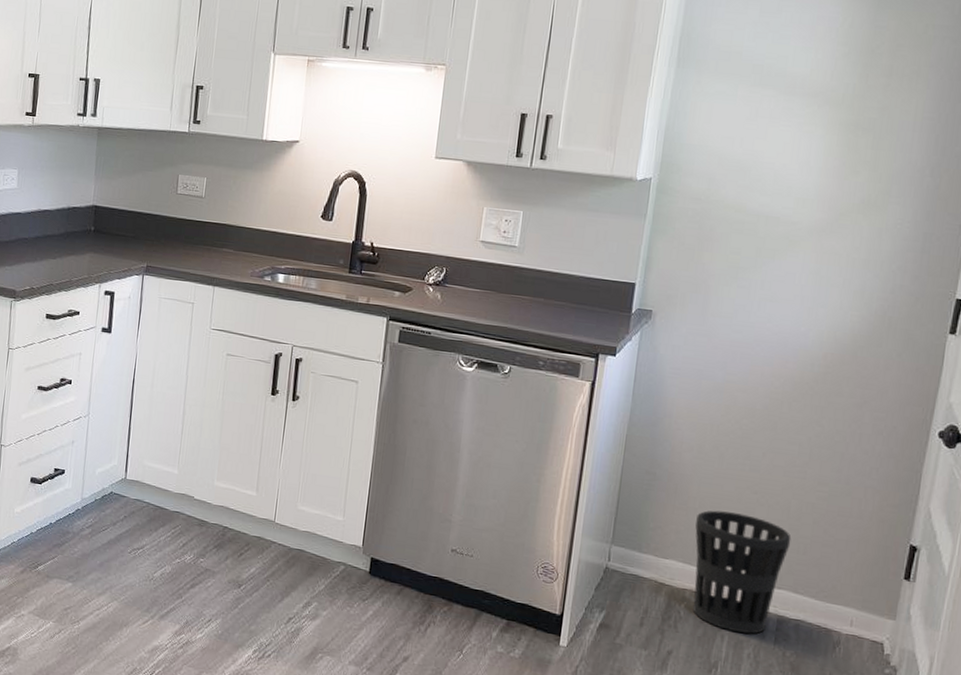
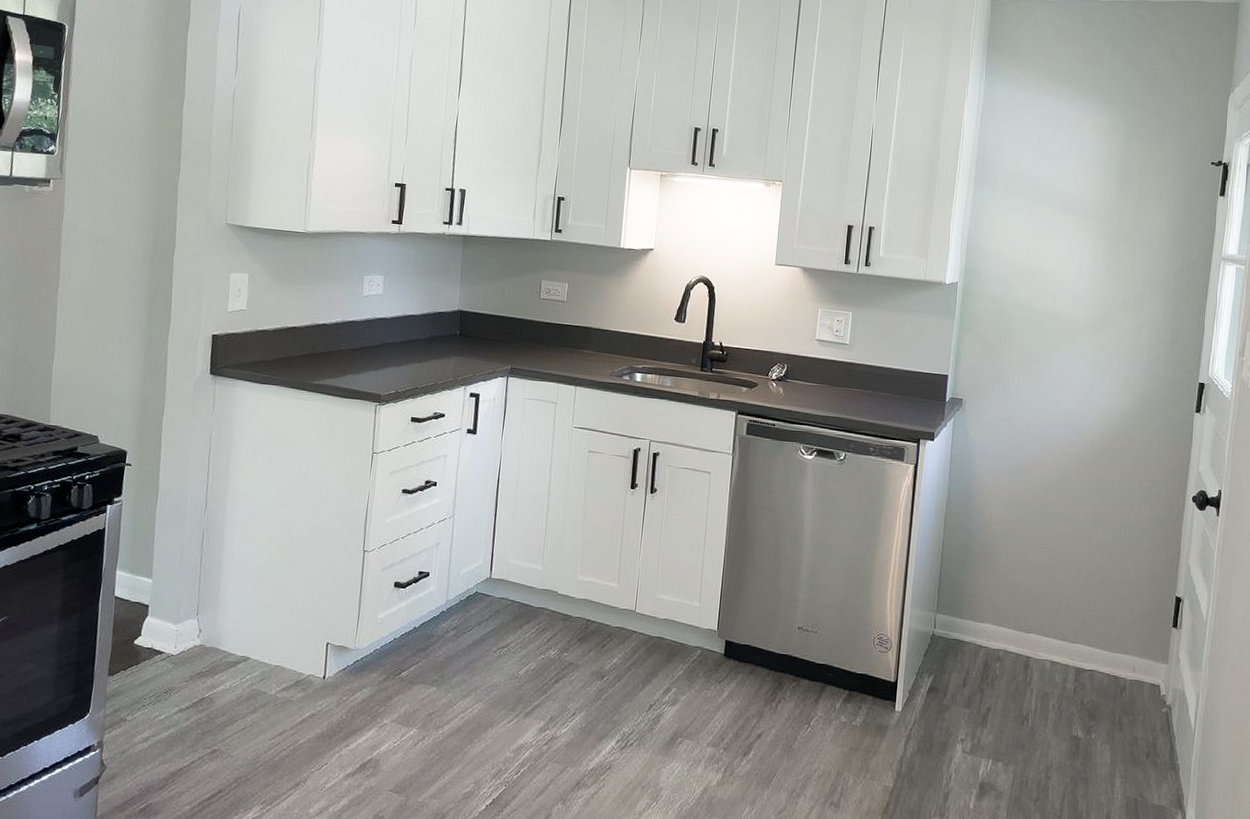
wastebasket: present [692,510,792,634] -> none [1005,576,1083,686]

